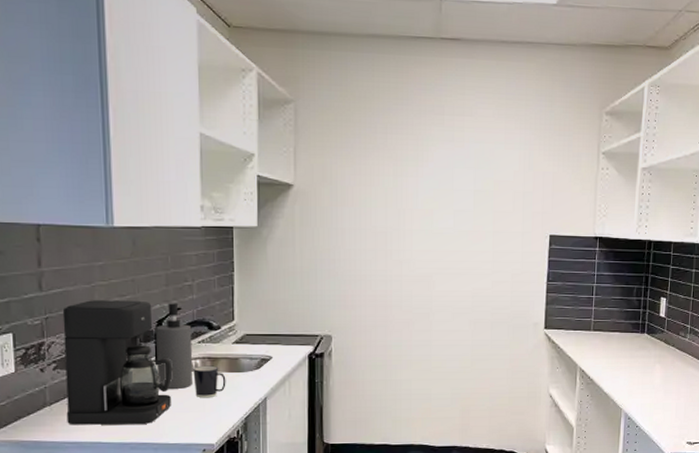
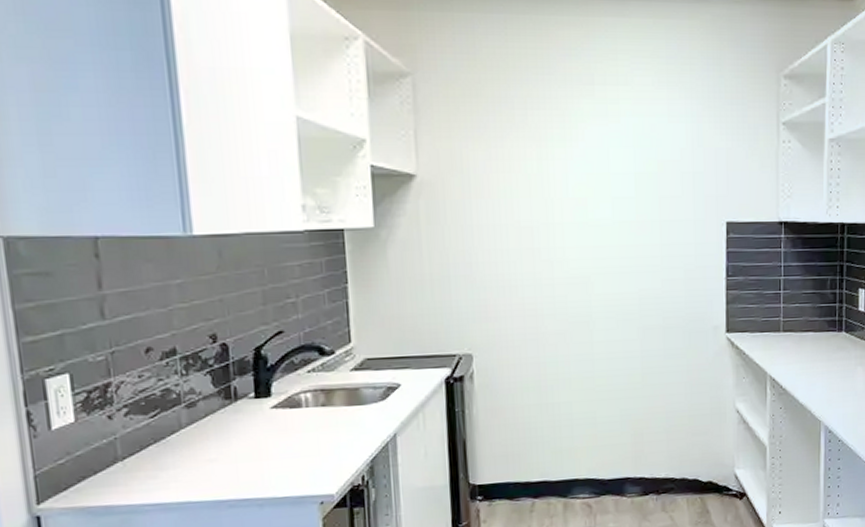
coffee maker: present [62,300,173,425] -> none [132,324,278,483]
soap dispenser: present [151,303,194,389] -> none [245,325,304,431]
mug: present [193,365,226,398] -> none [303,398,345,440]

